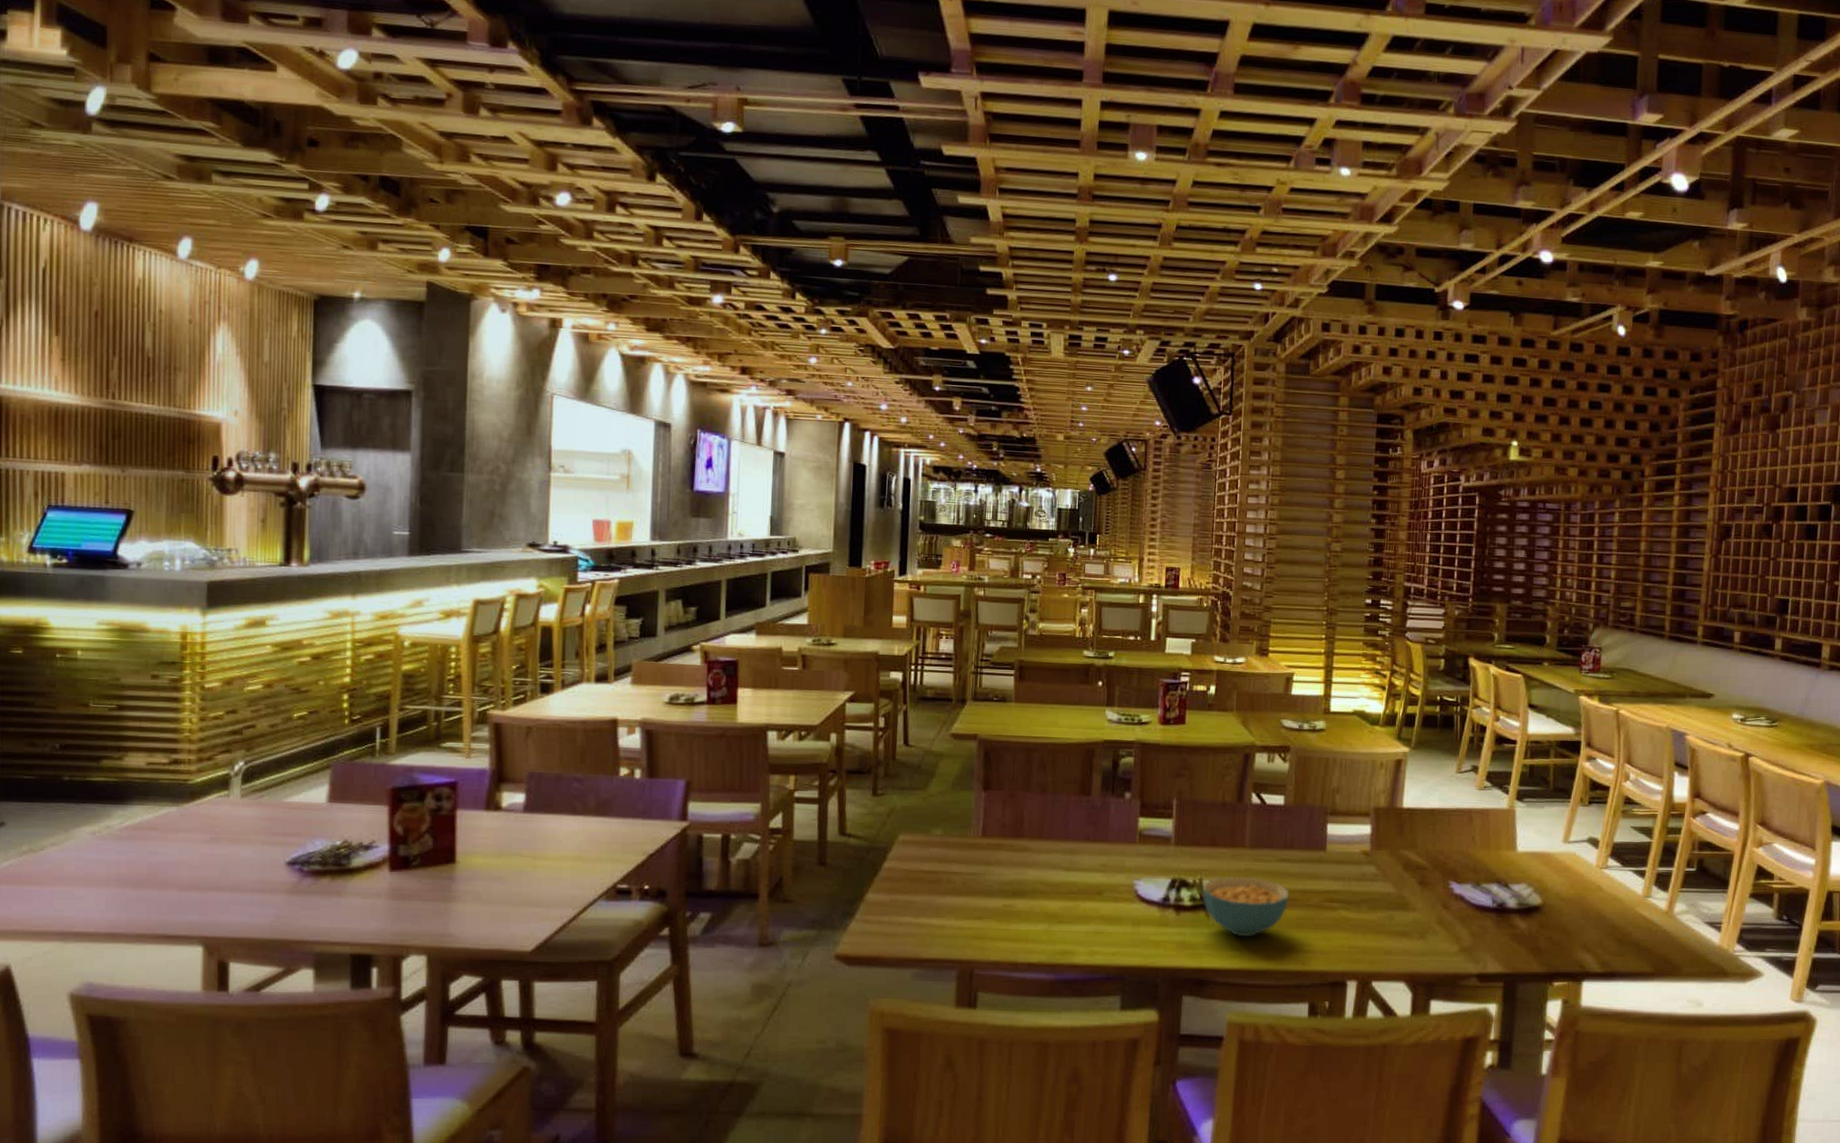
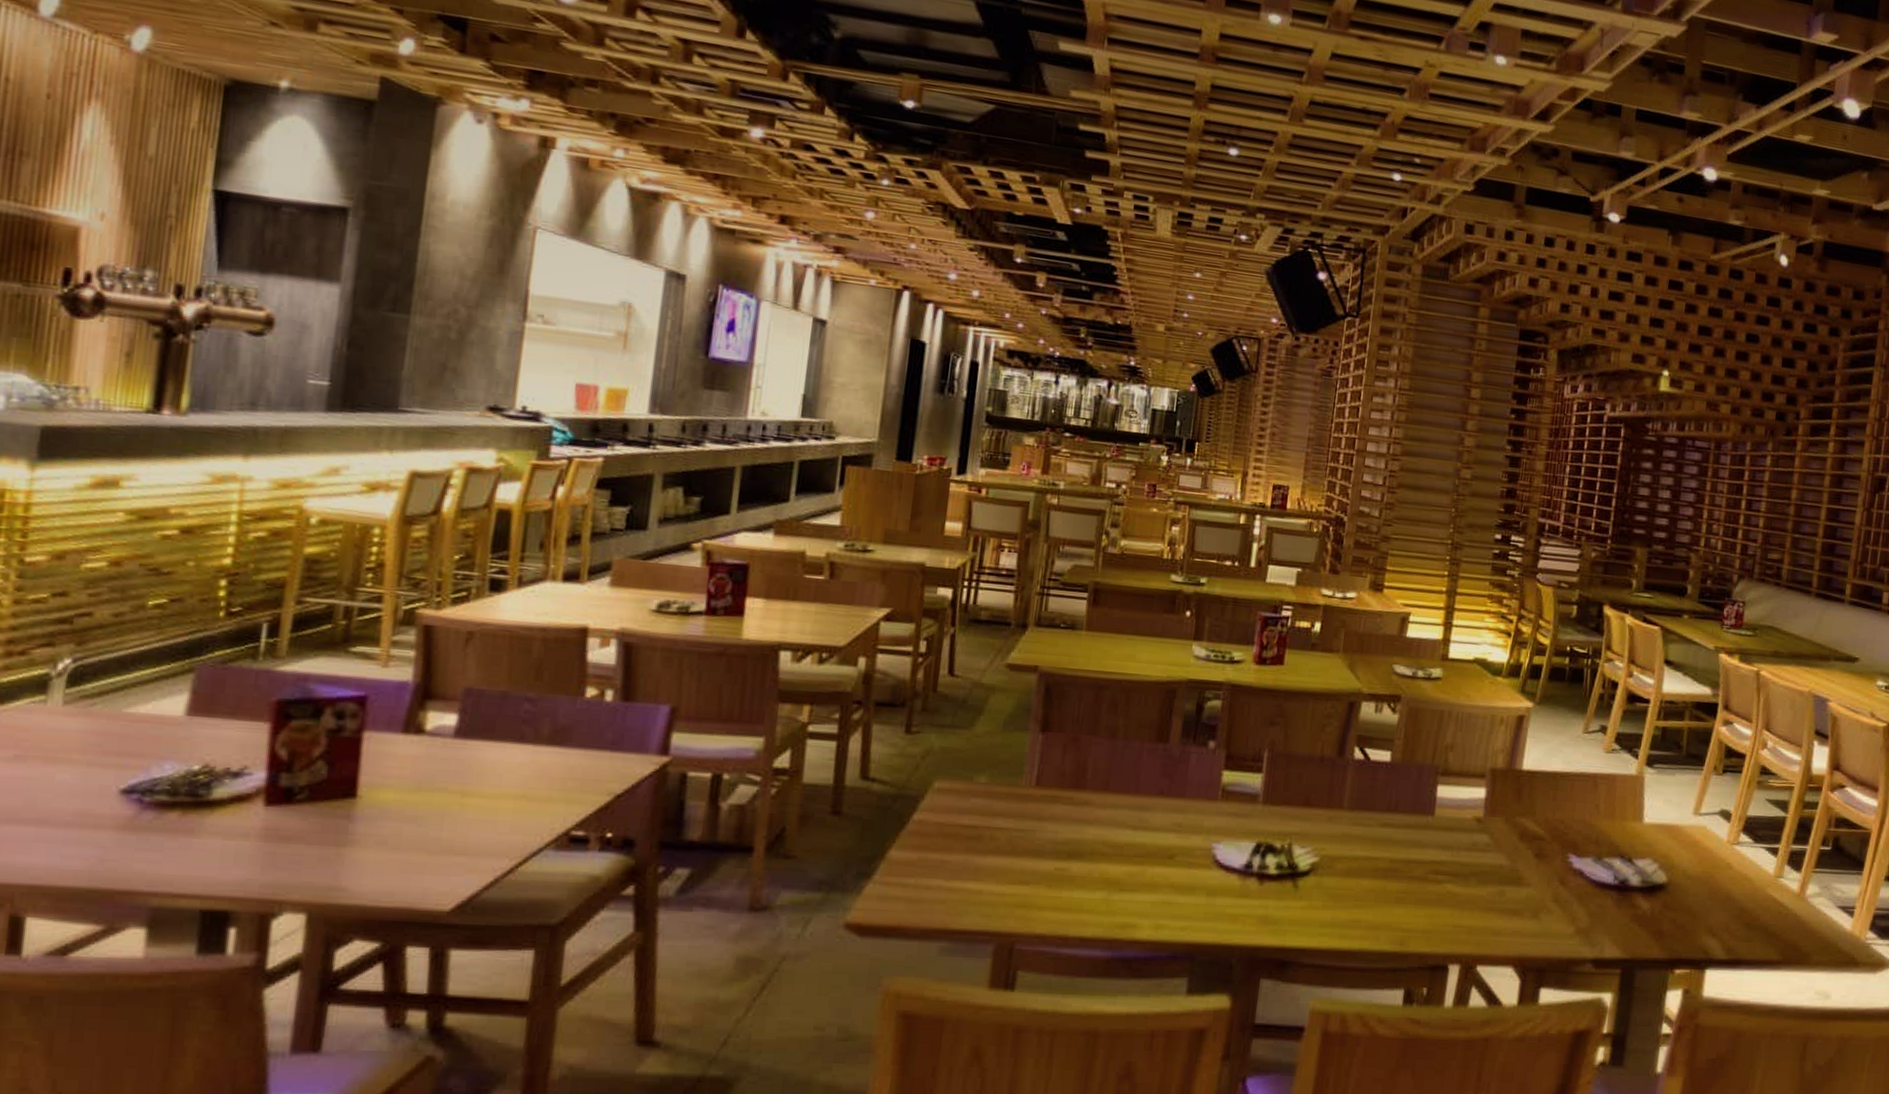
cereal bowl: present [1202,876,1289,937] -> none [1290,842,1390,912]

